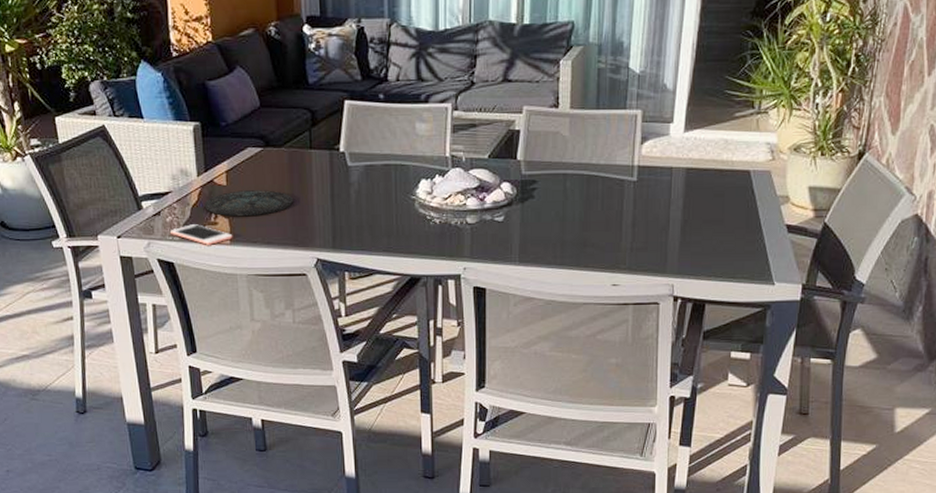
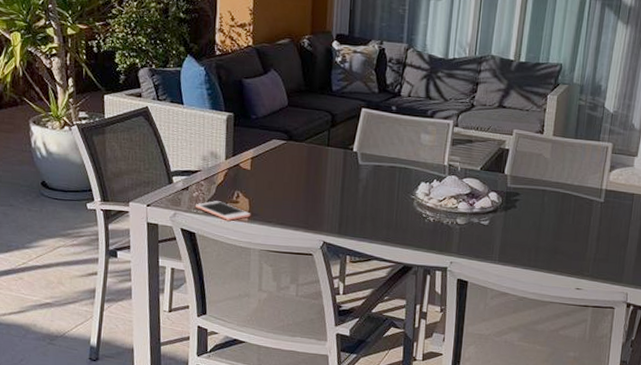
plate: present [204,190,293,217] -> none [228,175,308,199]

